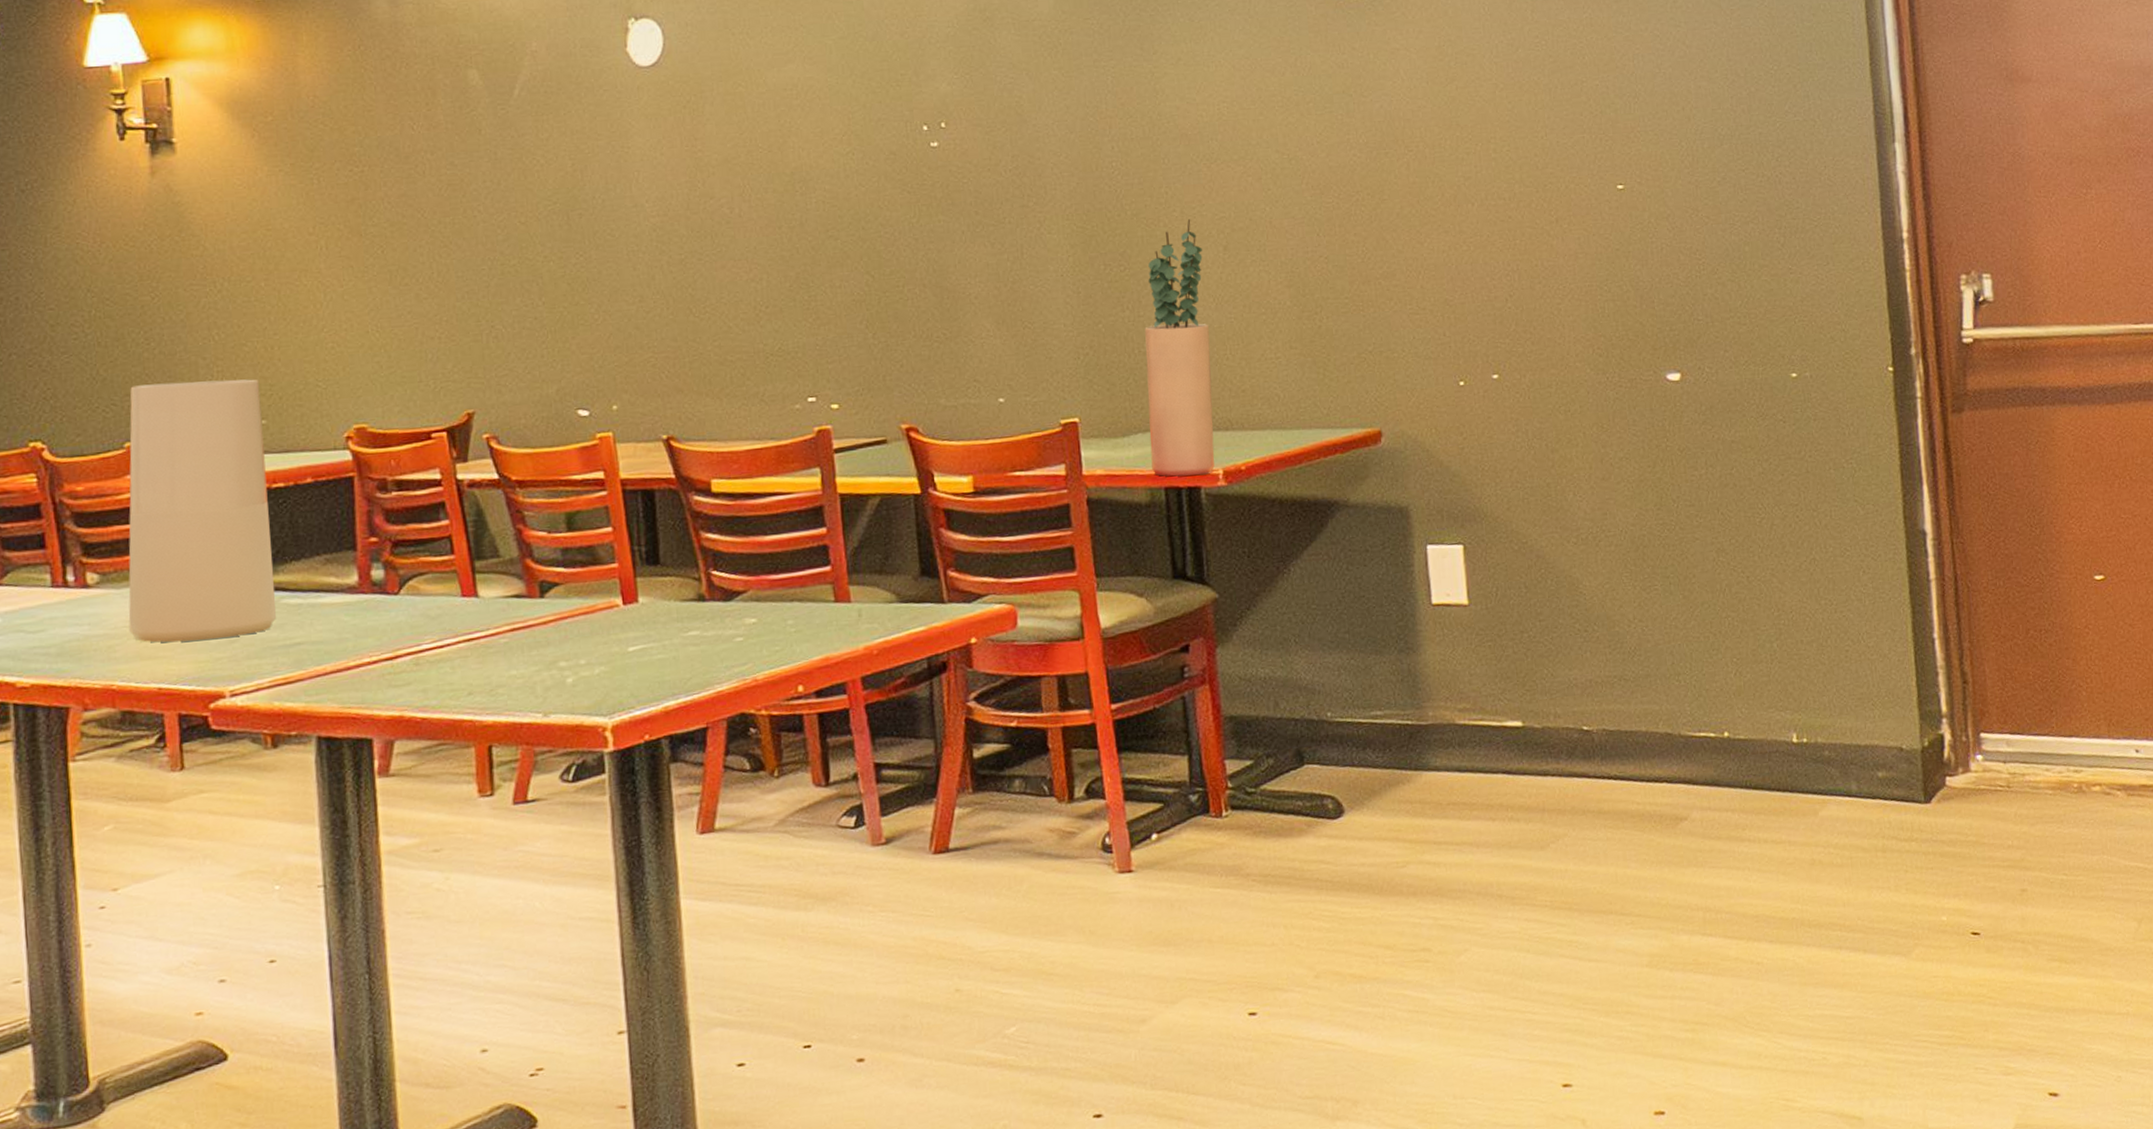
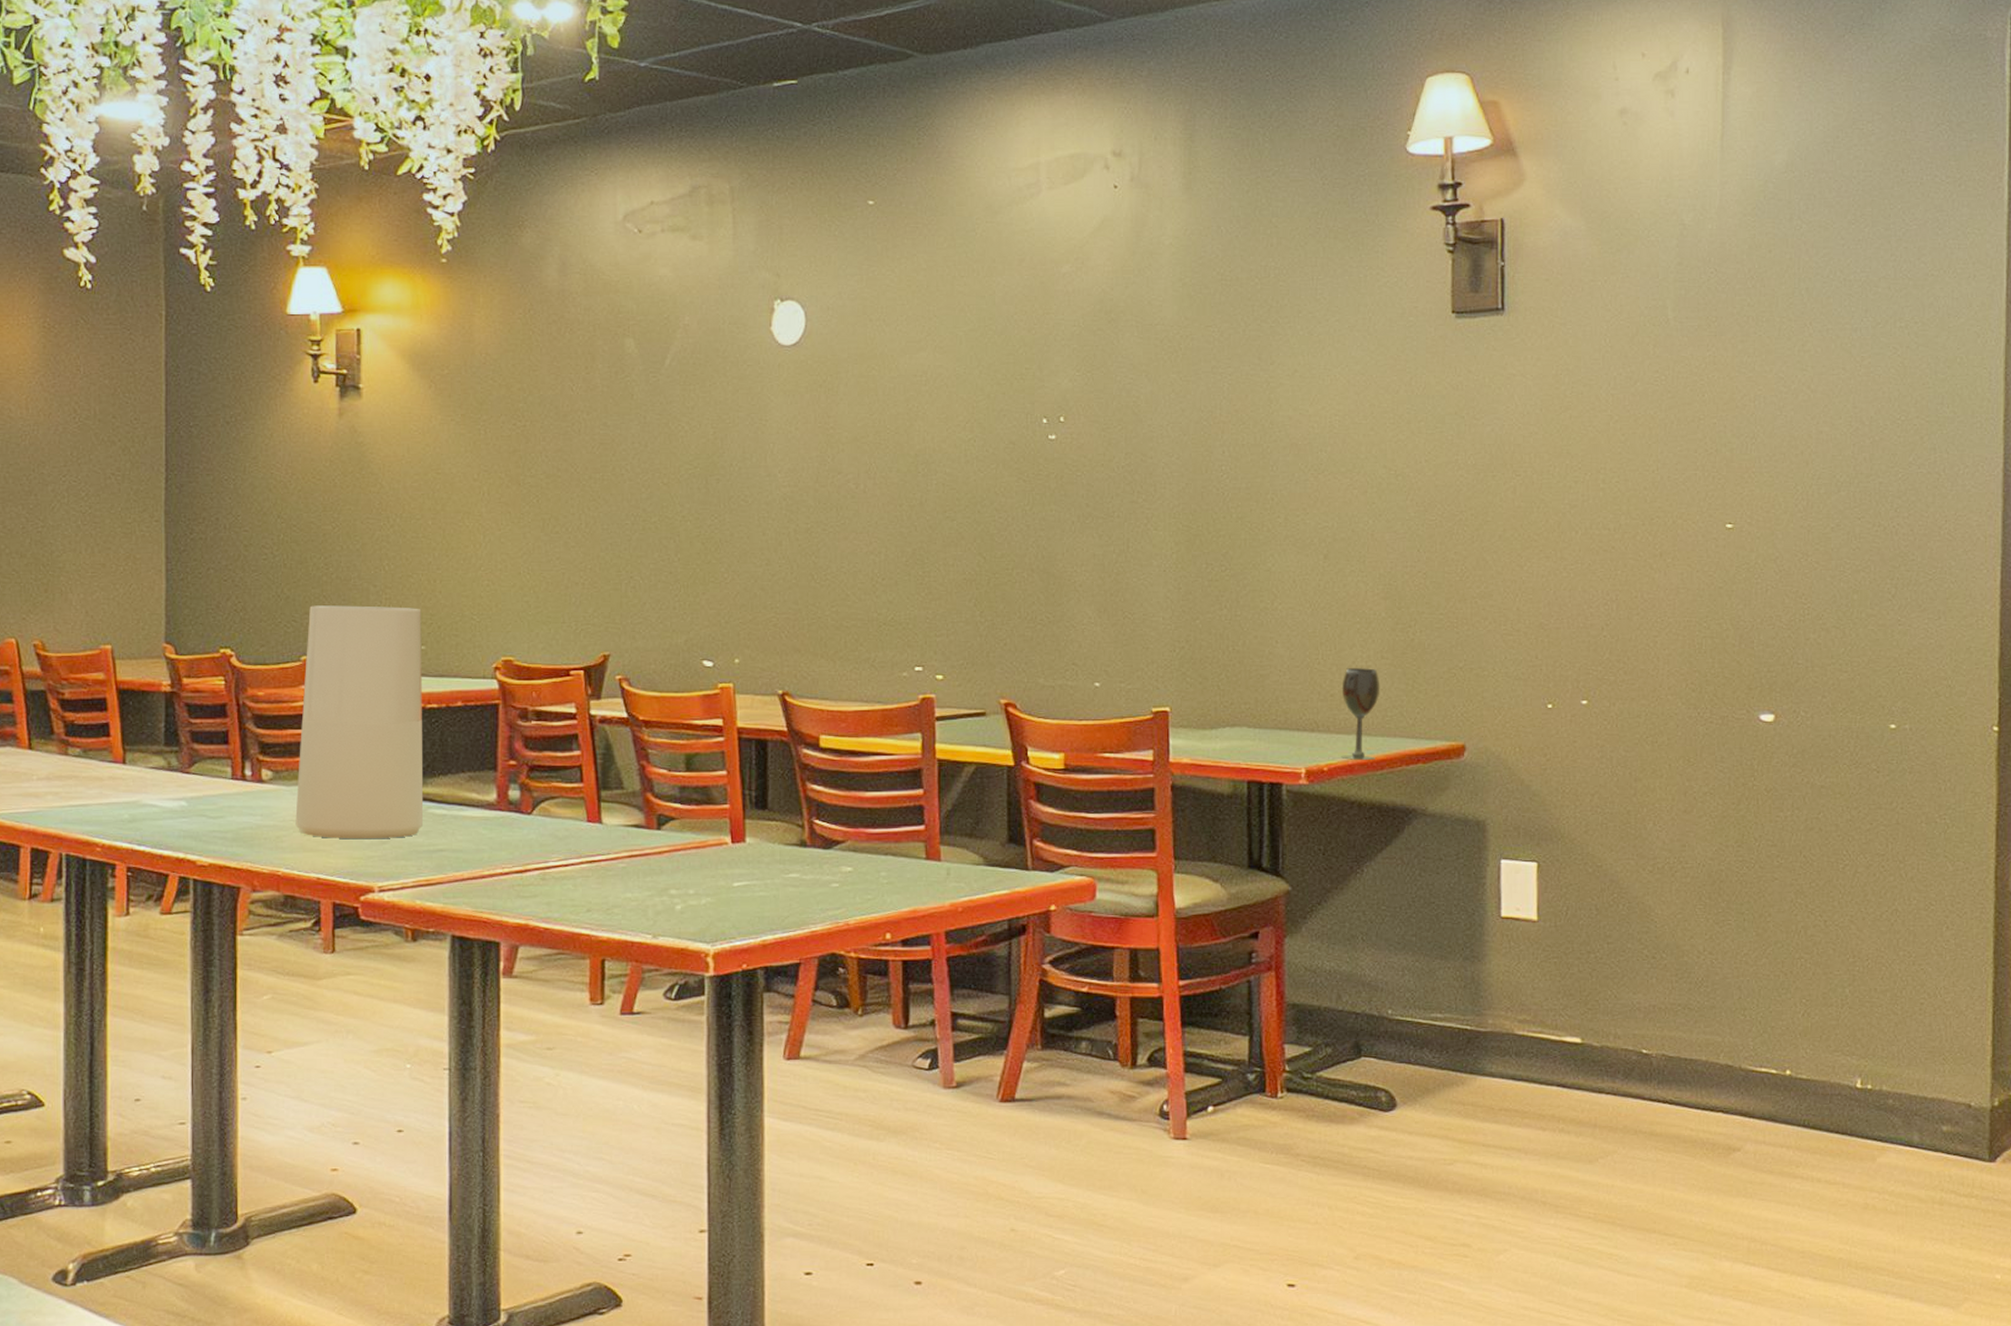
vase: present [1145,219,1215,477] -> none [1237,526,1304,772]
wine glass: none [1252,359,1293,457] -> present [1340,668,1380,761]

